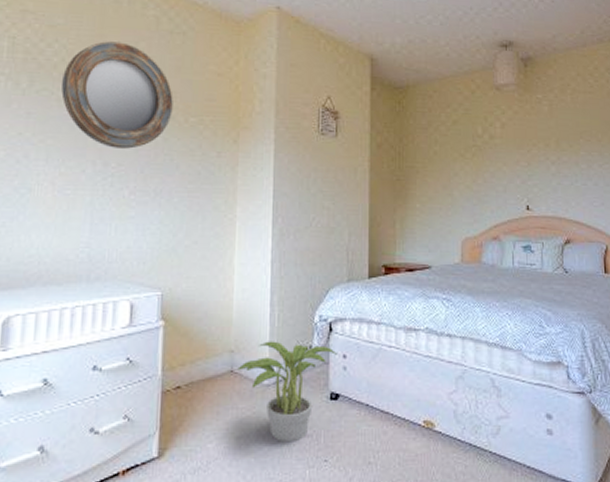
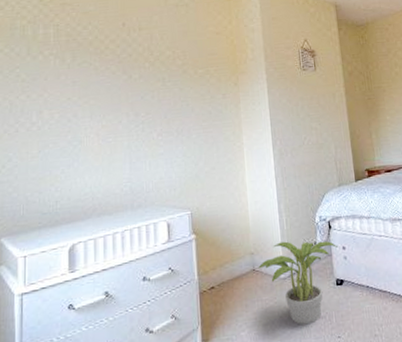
home mirror: present [61,41,173,149] -> none [97,18,184,101]

